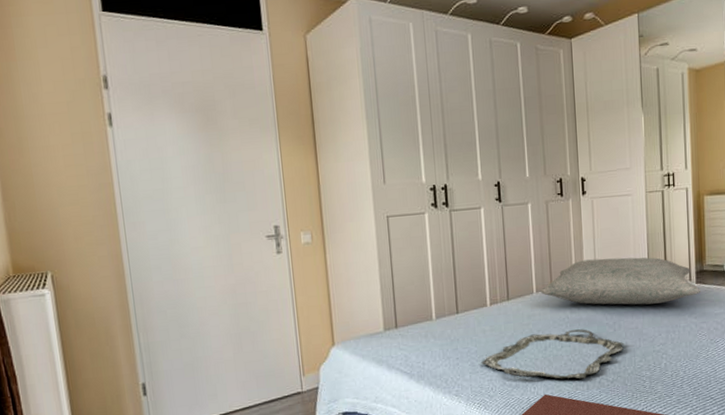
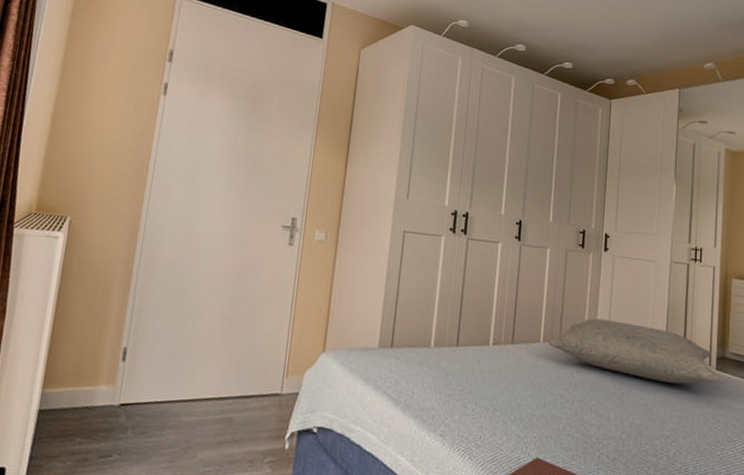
serving tray: present [480,329,624,380] -> none [473,386,631,450]

